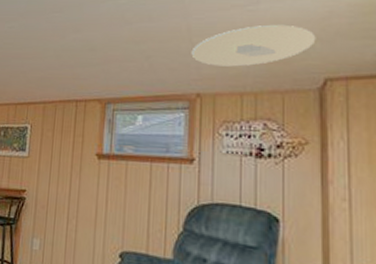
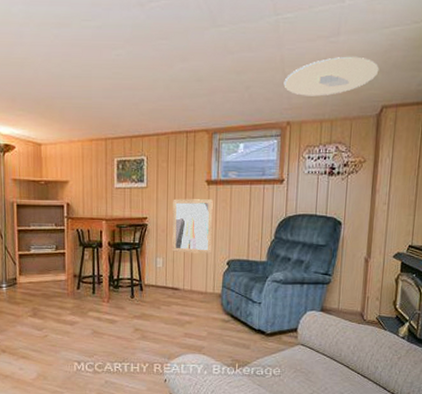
wall art: none [52,172,104,241] -> present [172,199,213,254]

